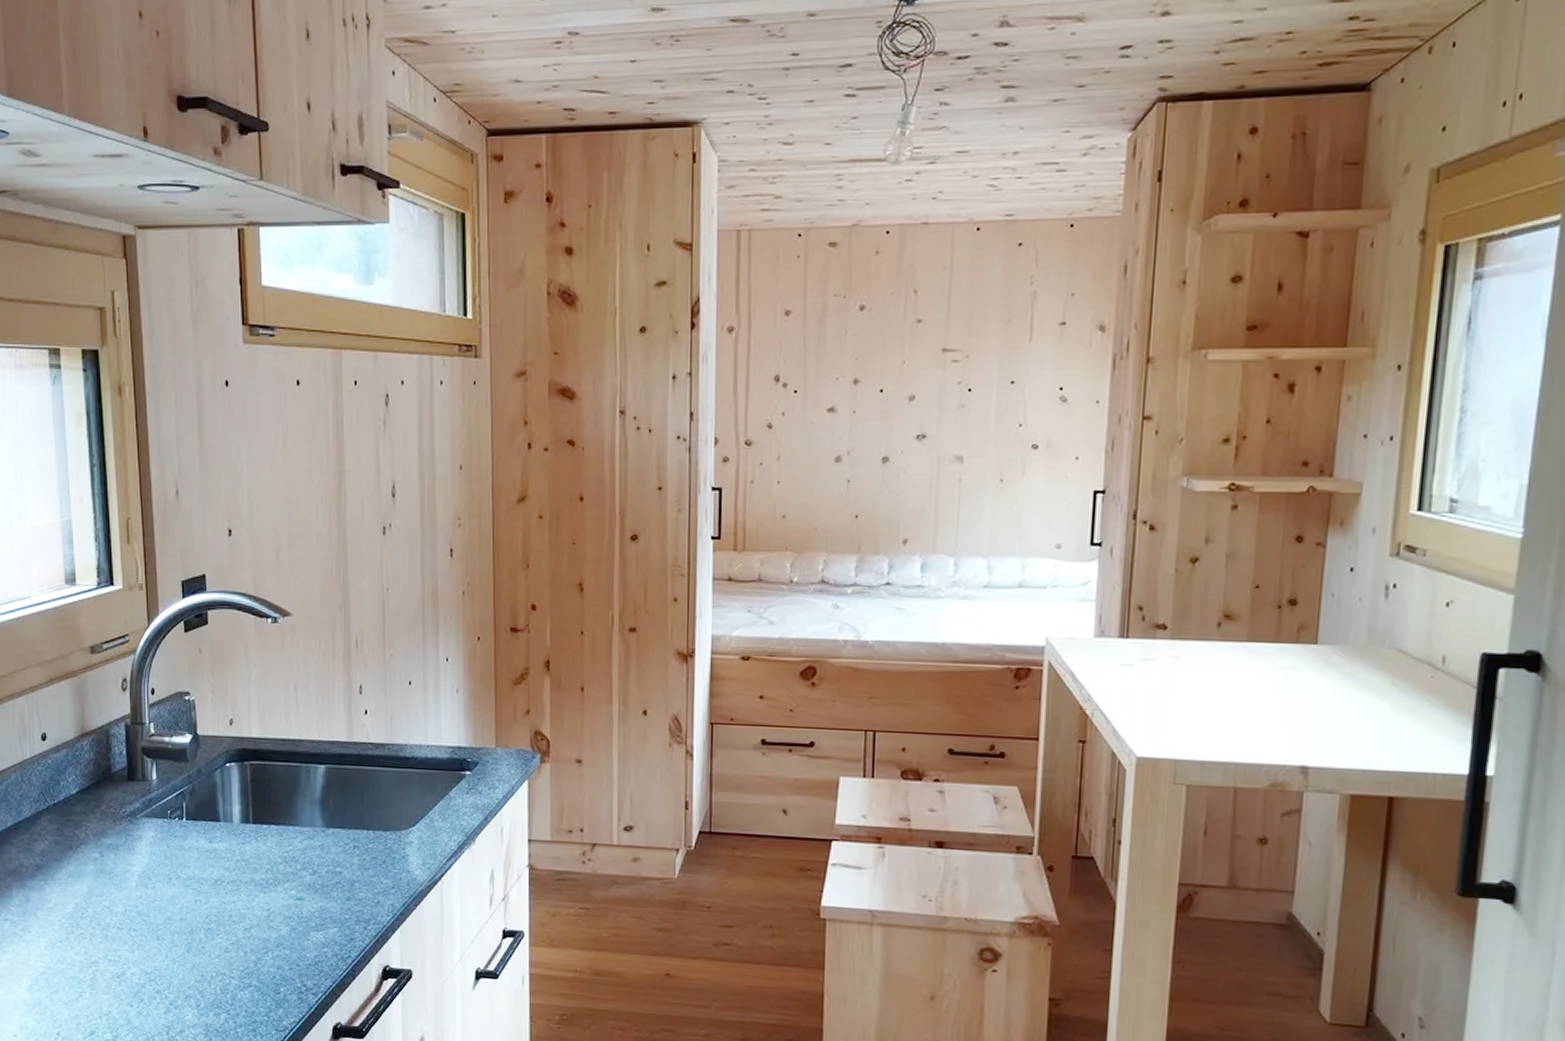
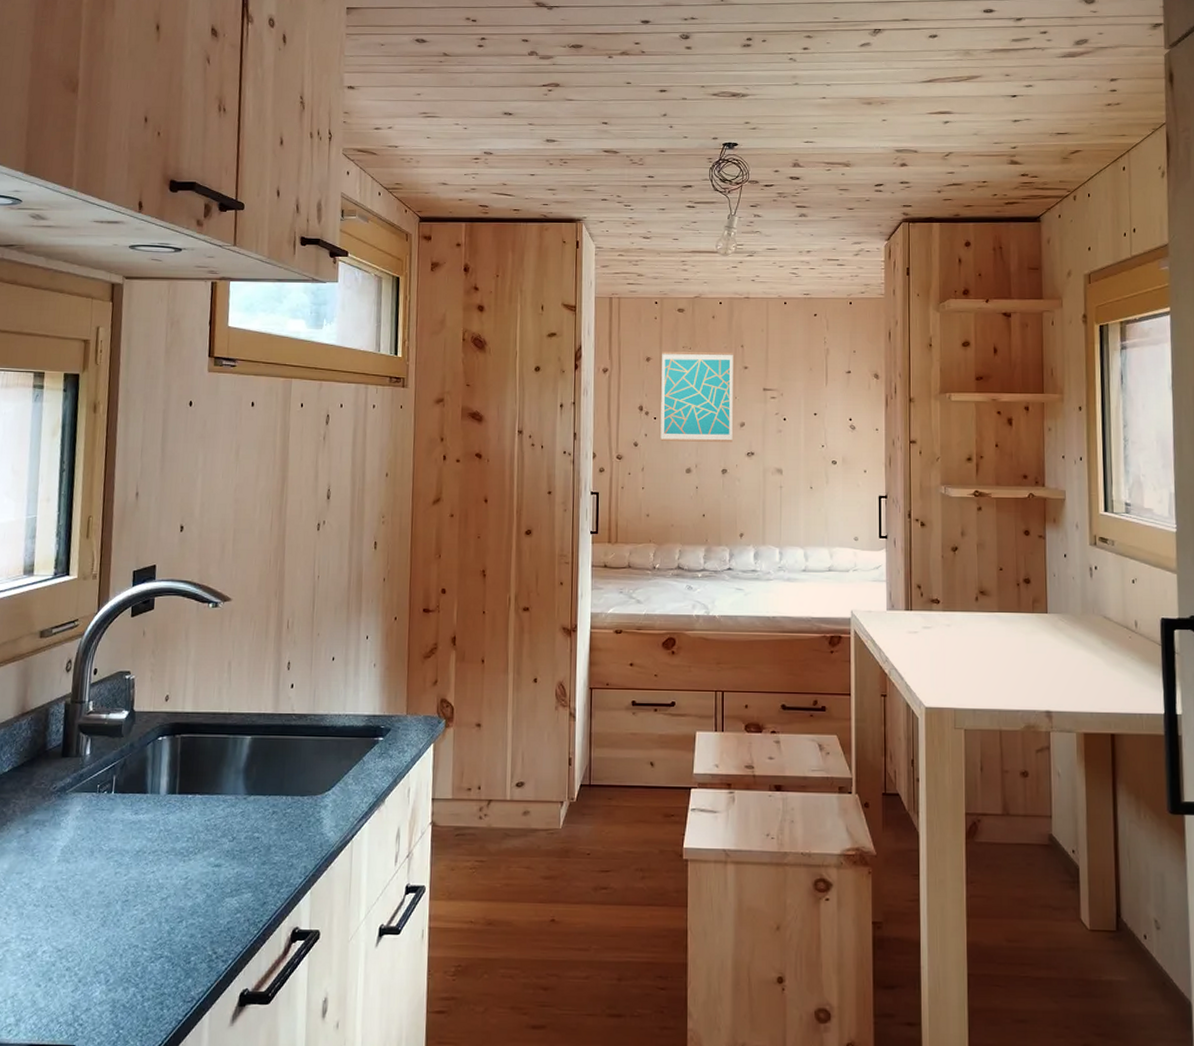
wall art: none [802,301,903,422] -> present [660,351,733,442]

